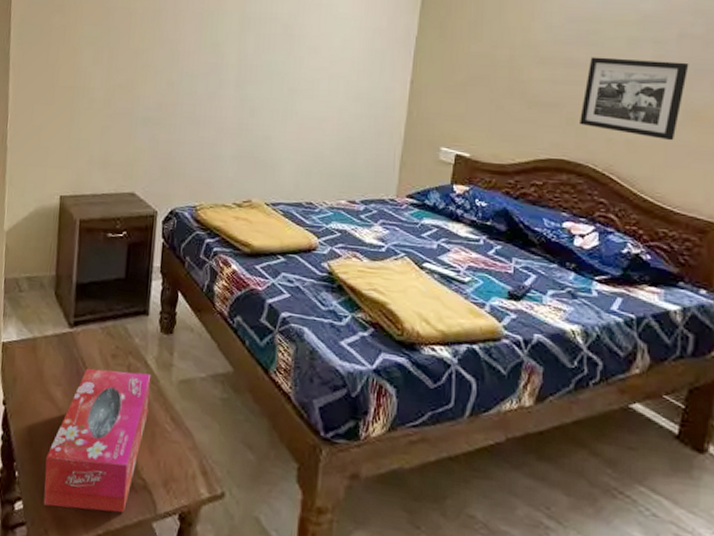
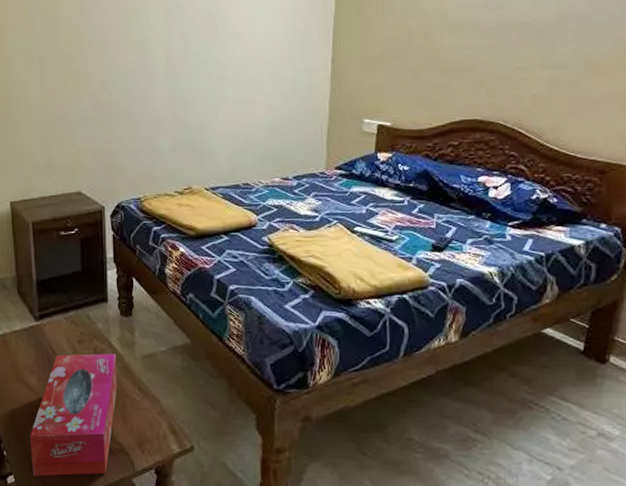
picture frame: present [580,57,689,141] -> none [490,16,588,92]

